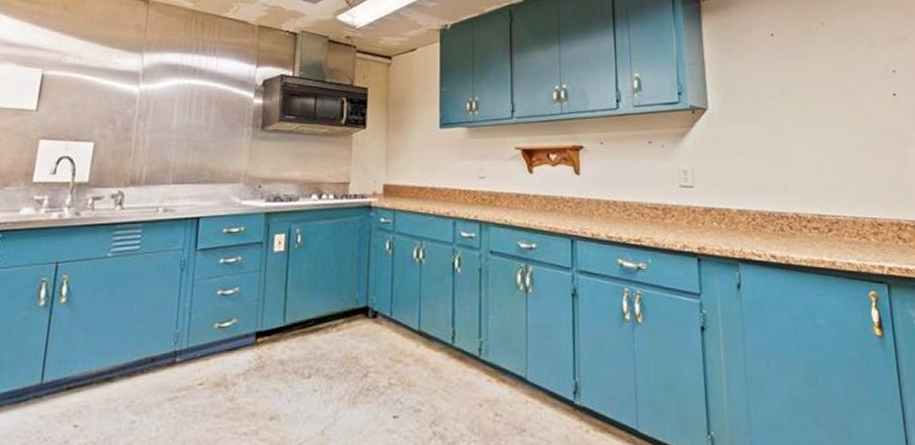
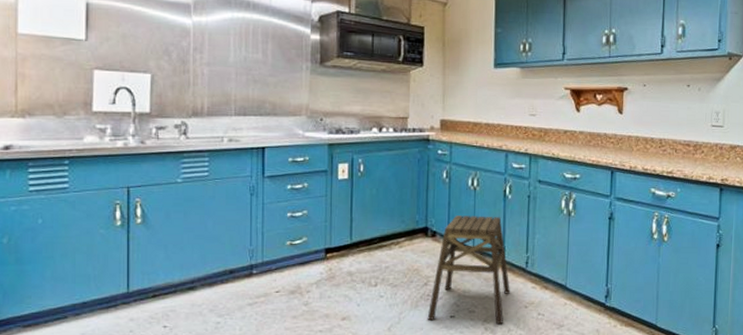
stool: none [366,292,462,428] -> present [427,215,510,325]

